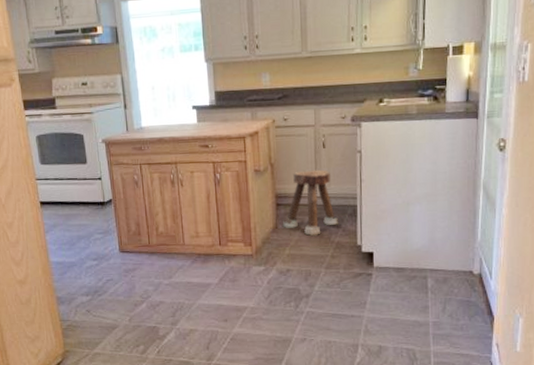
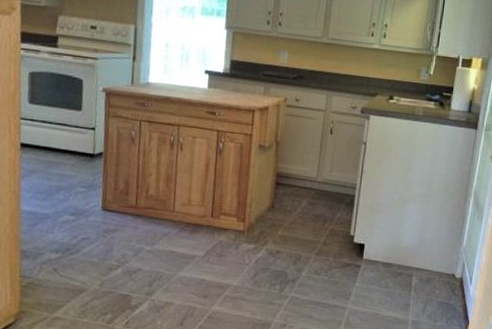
stool: present [282,169,338,236] -> none [278,153,335,220]

